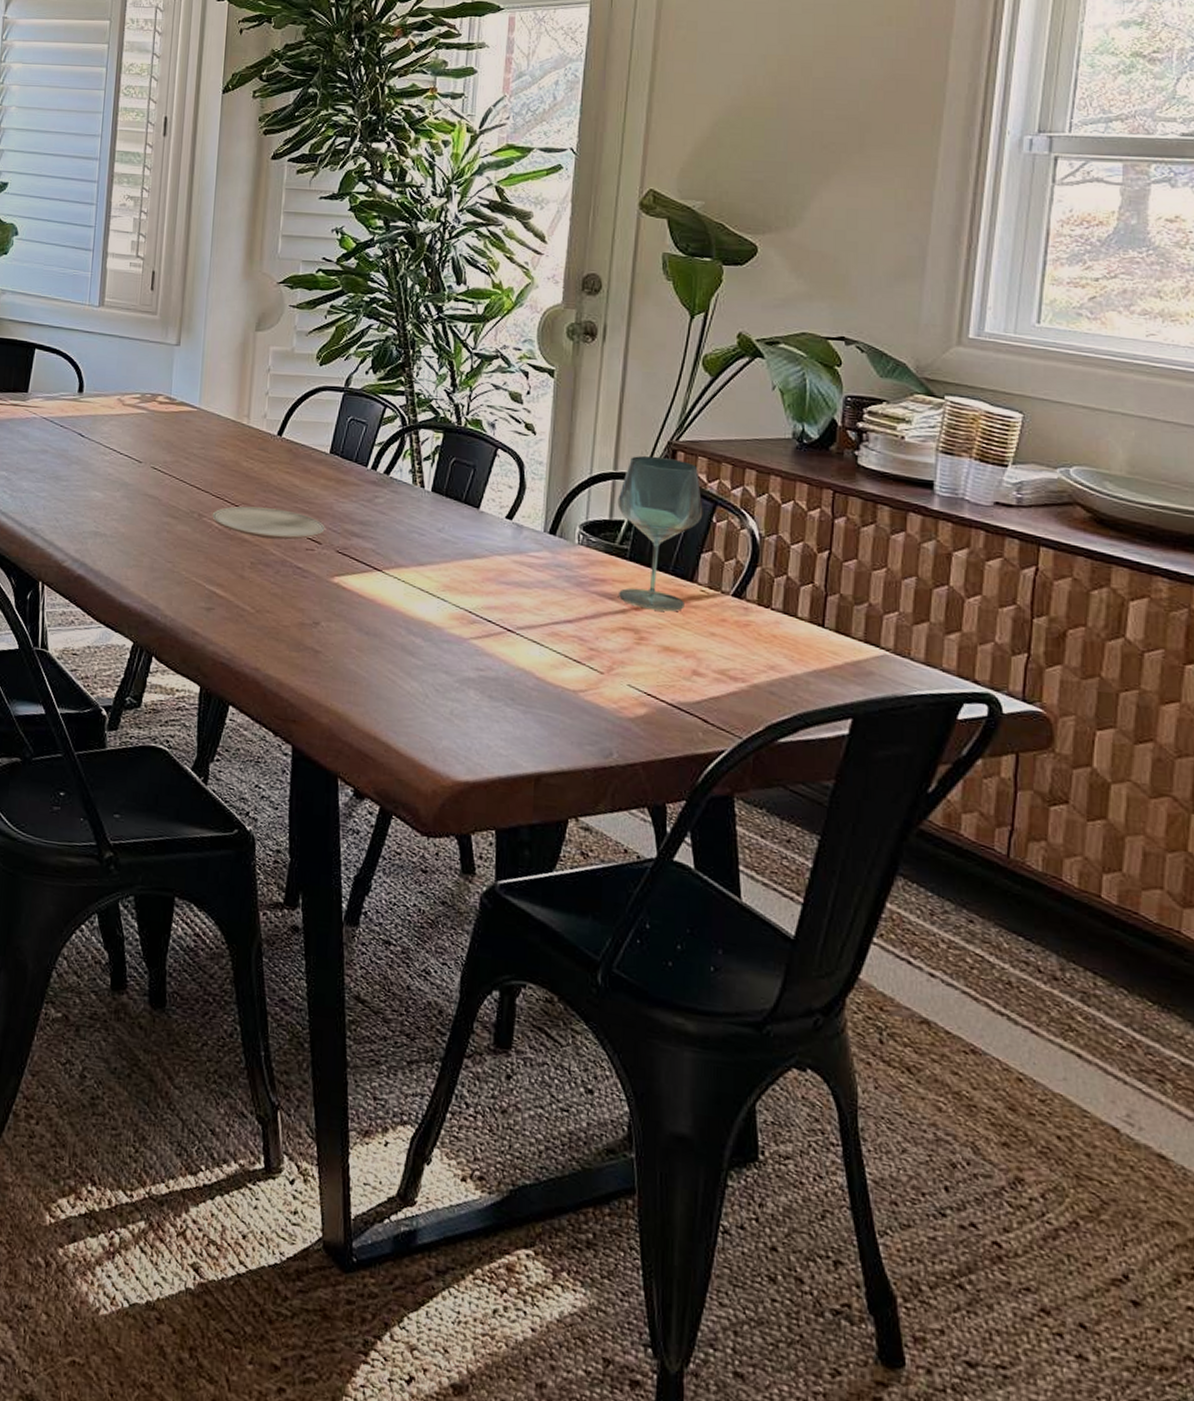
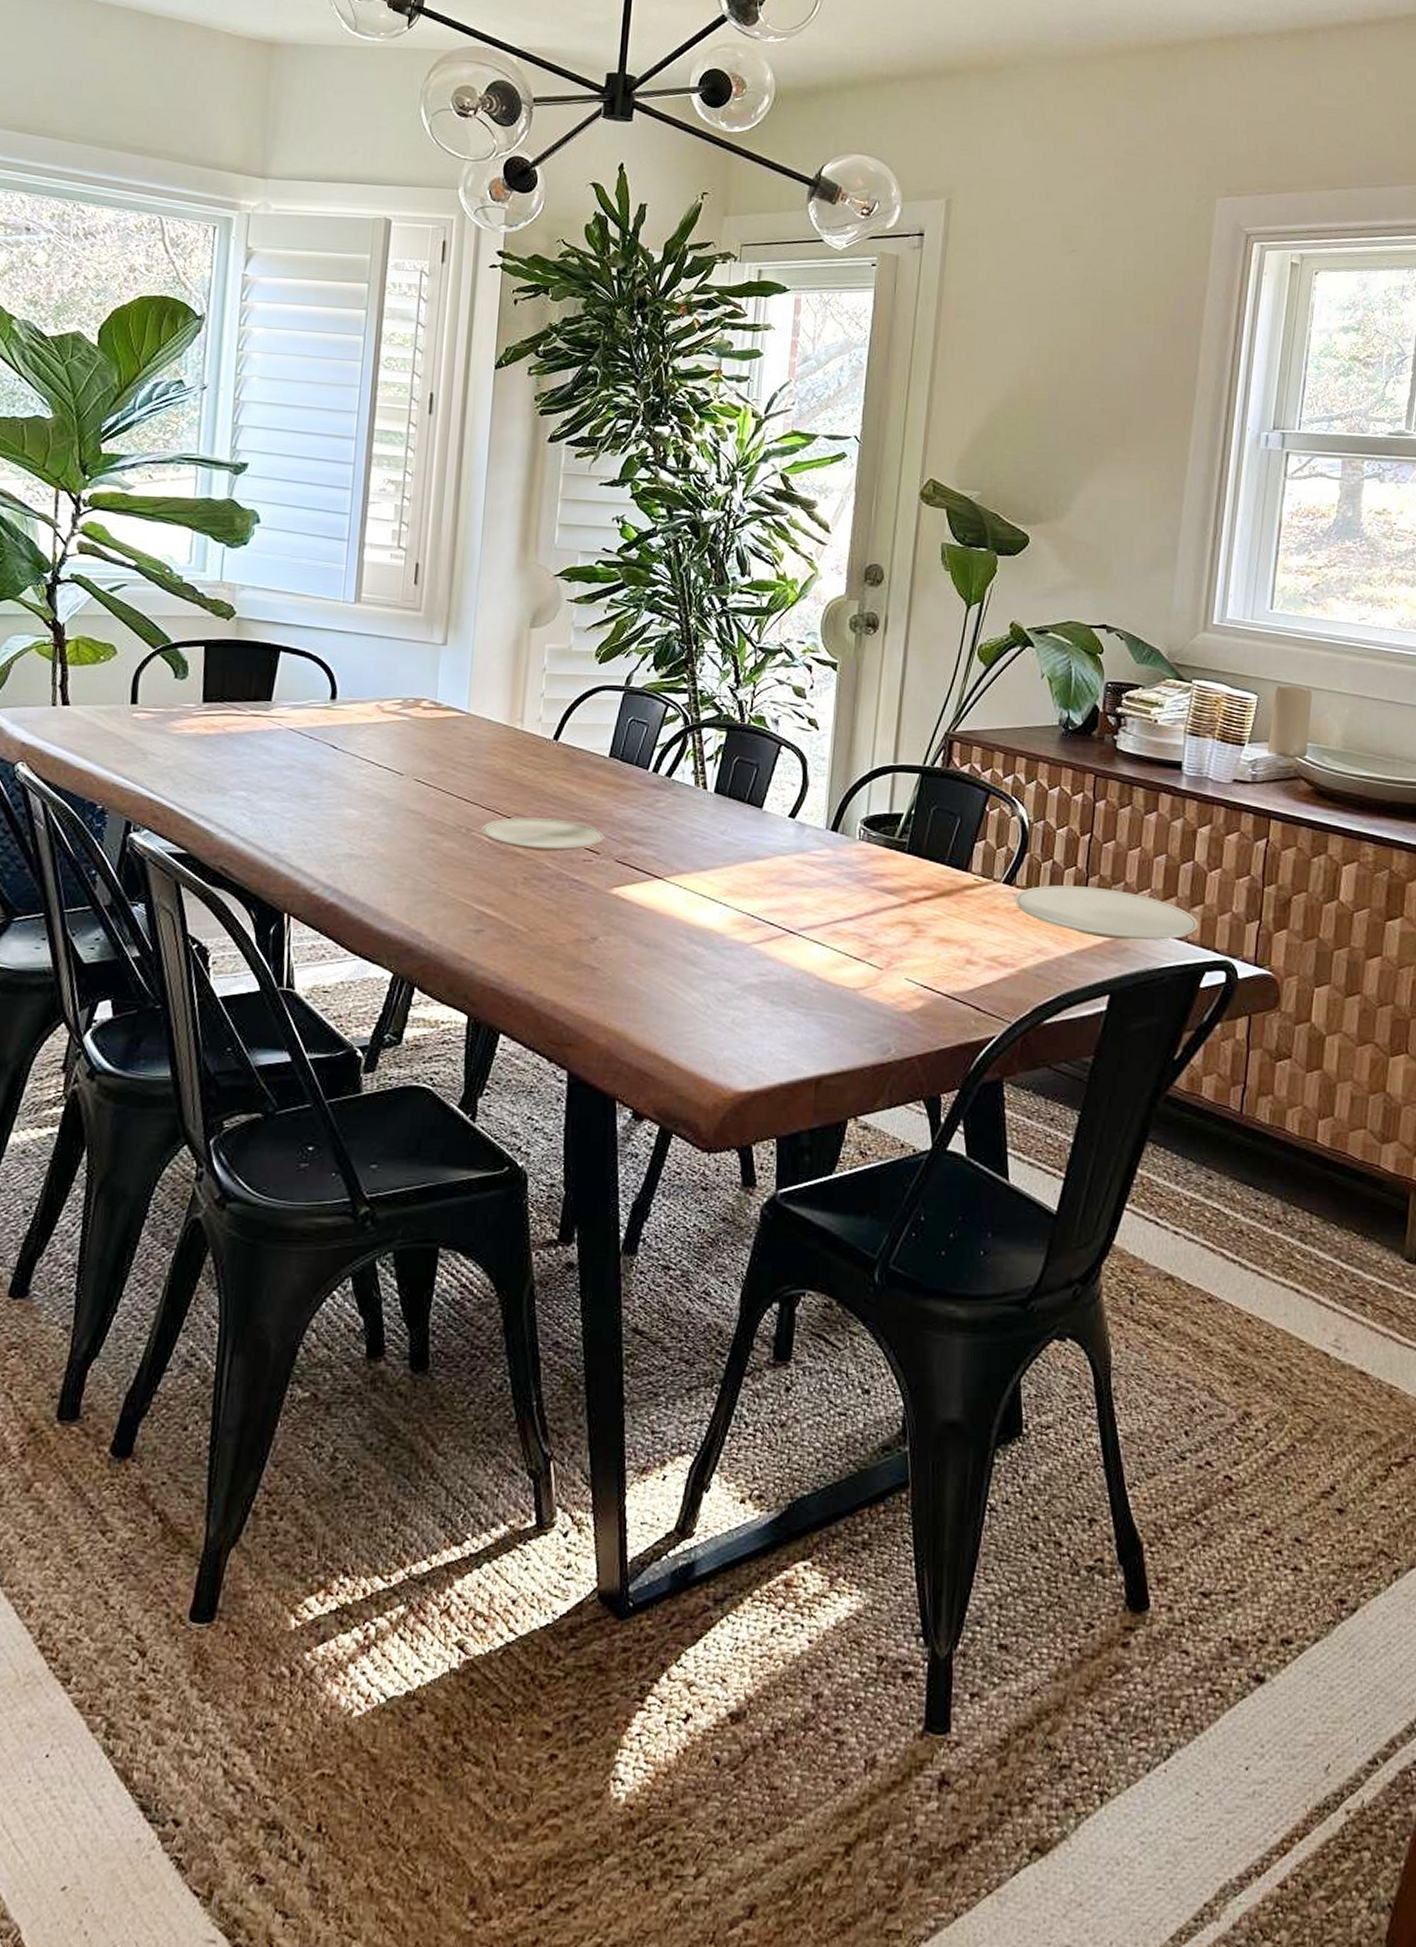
wine glass: present [617,455,703,612] -> none [896,747,977,903]
plate: none [745,601,955,667] -> present [1014,885,1199,941]
candle: none [1035,405,1089,483] -> present [1267,686,1312,759]

